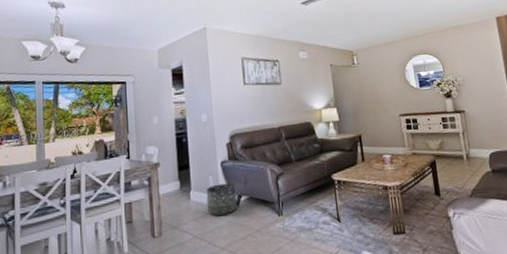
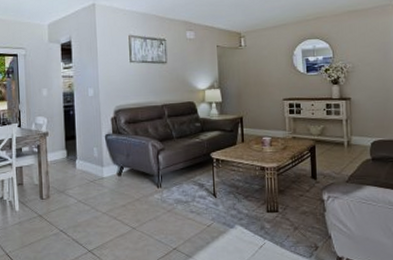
basket: present [206,183,237,216] -> none [90,155,119,185]

